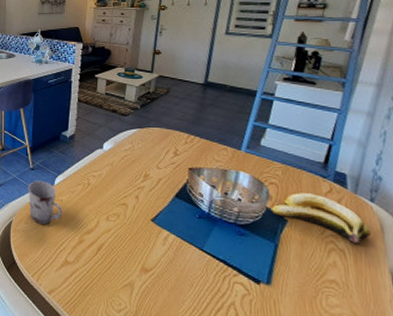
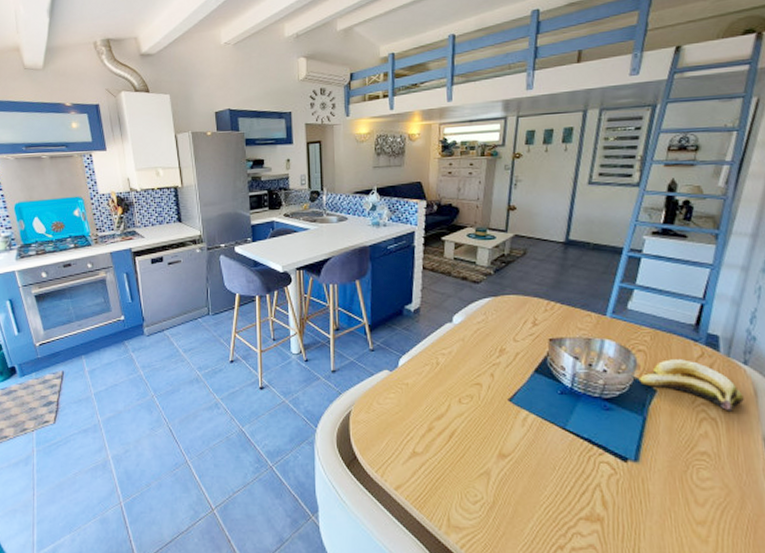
cup: present [28,180,63,225] -> none [368,363,409,413]

